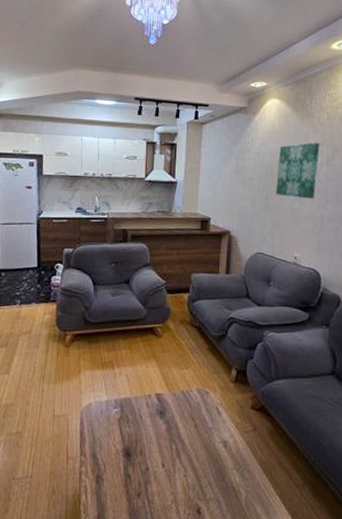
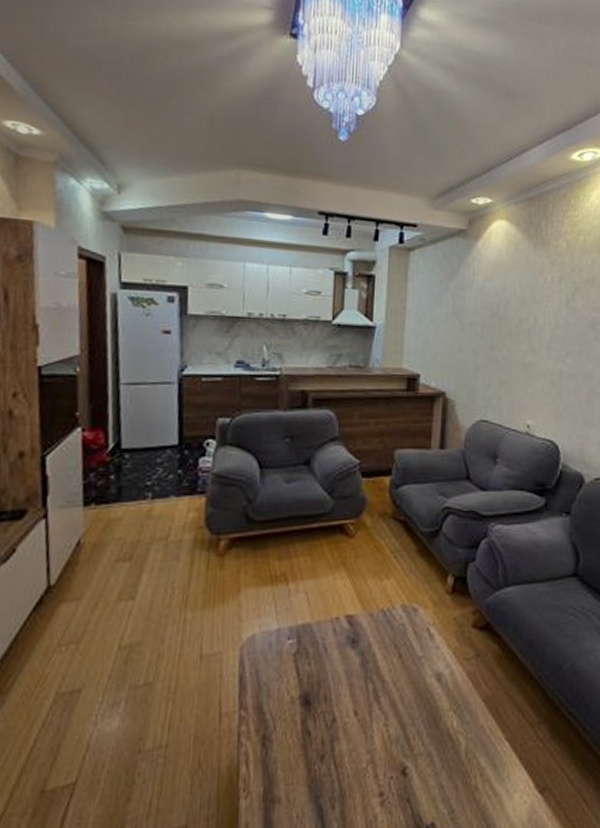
wall art: present [276,142,320,199] -> none [503,277,558,350]

